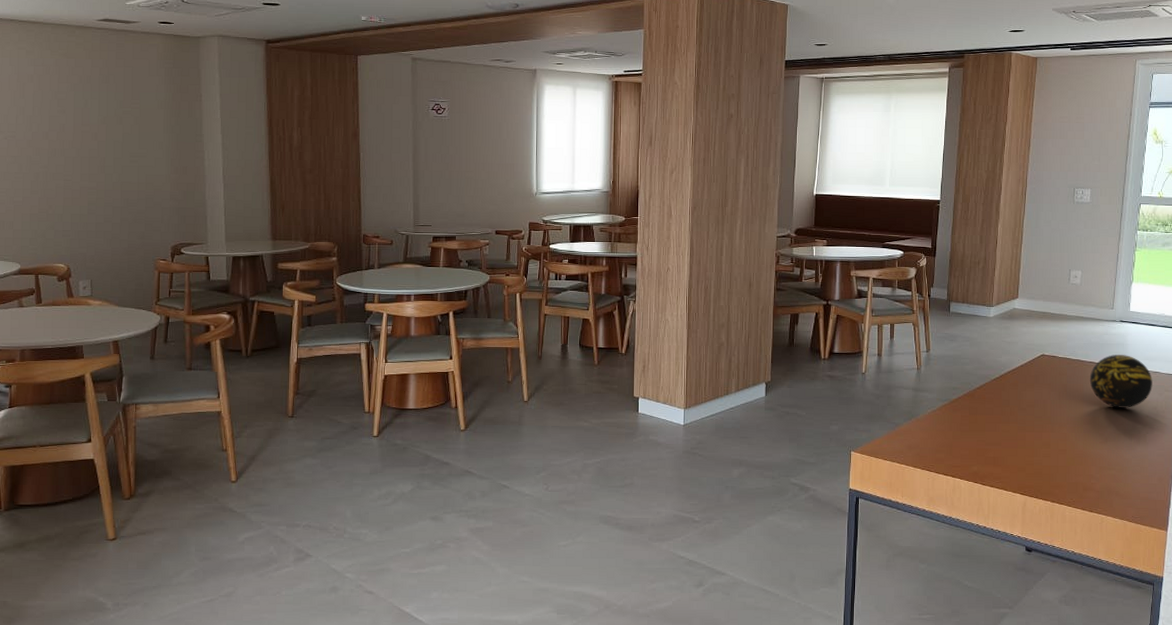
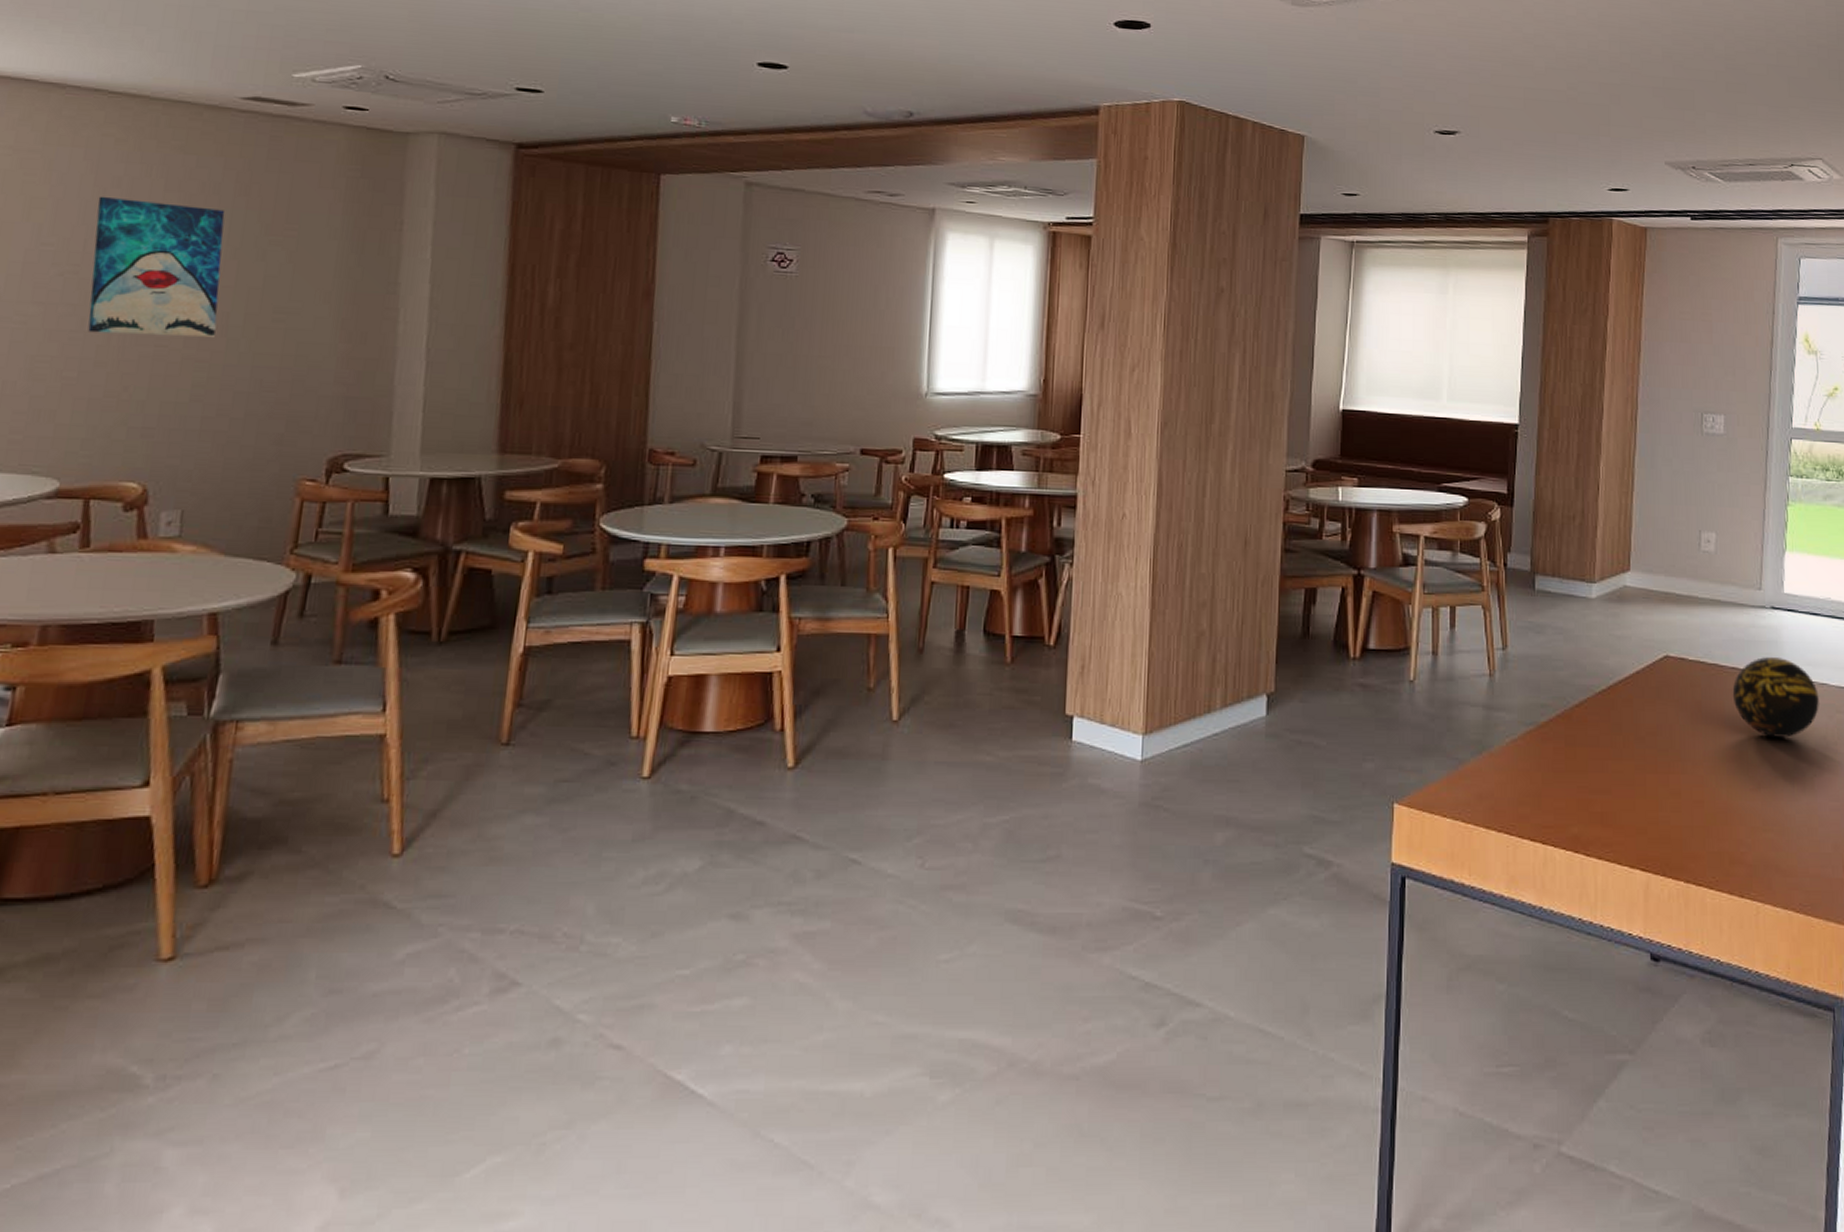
wall art: none [21,88,98,174] -> present [87,196,226,337]

